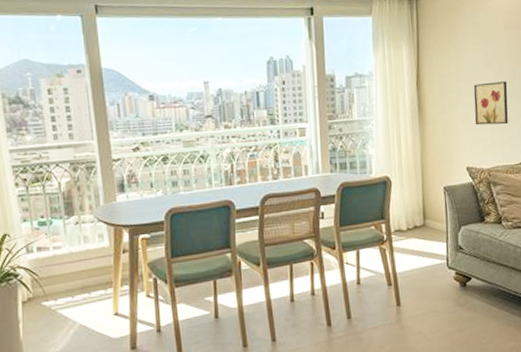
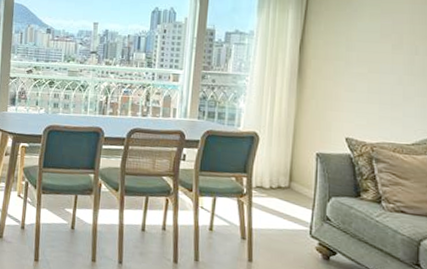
wall art: present [473,81,508,126] -> none [361,55,406,101]

